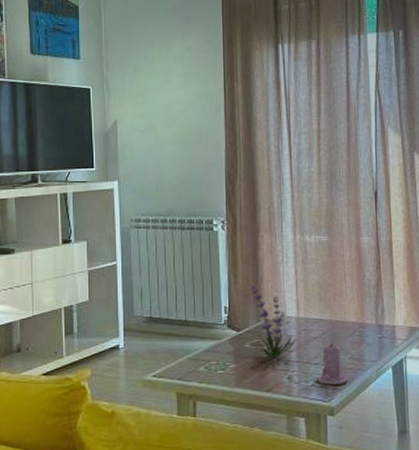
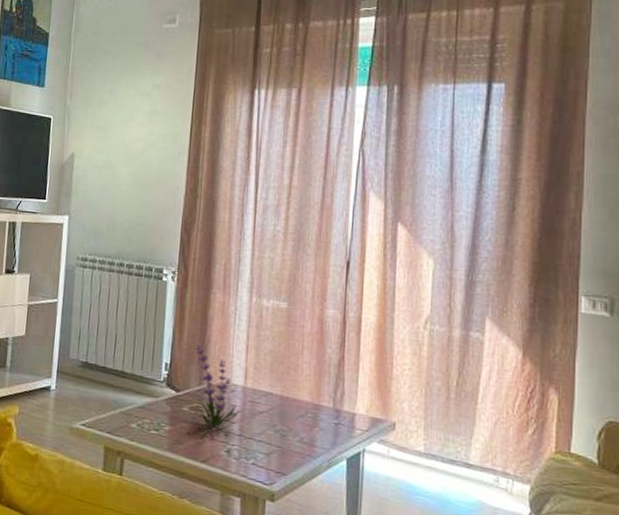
candle: present [315,341,348,385] -> none [257,418,294,469]

